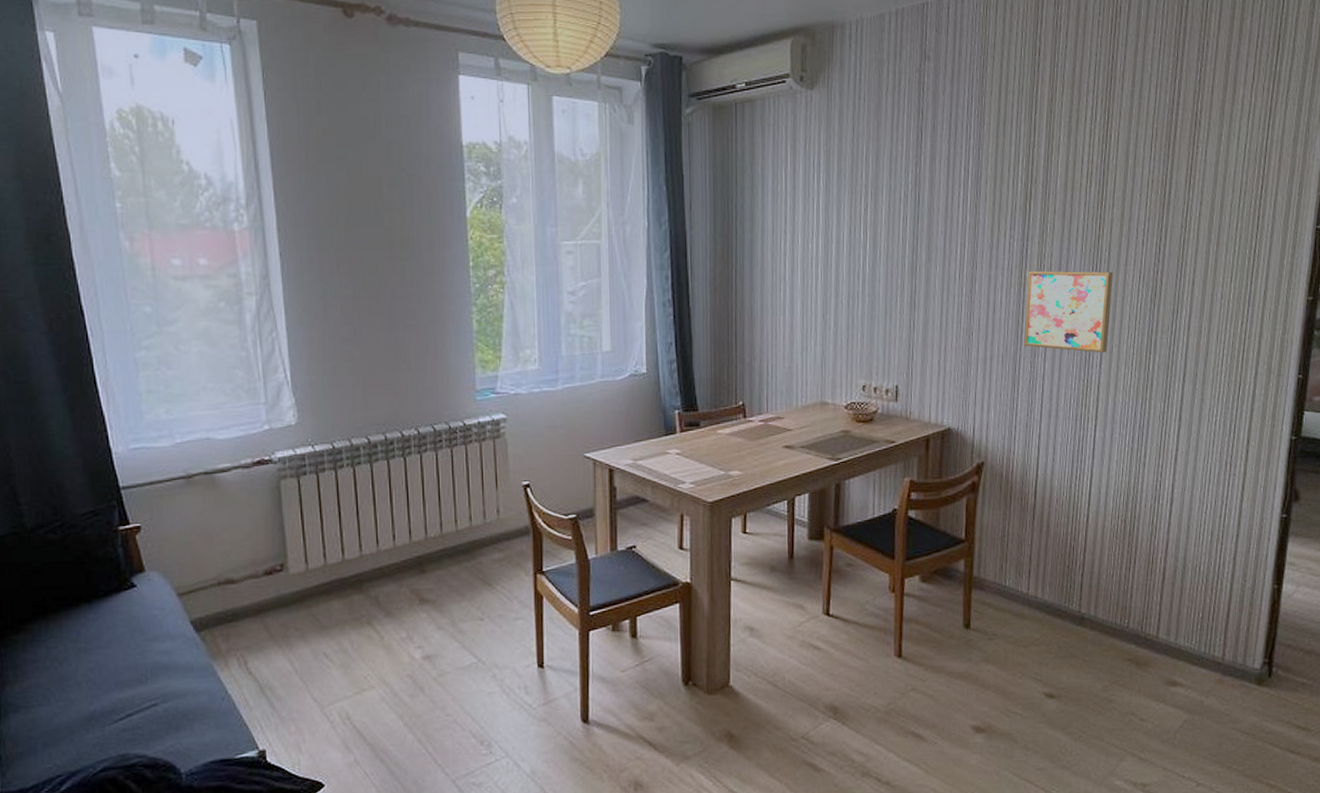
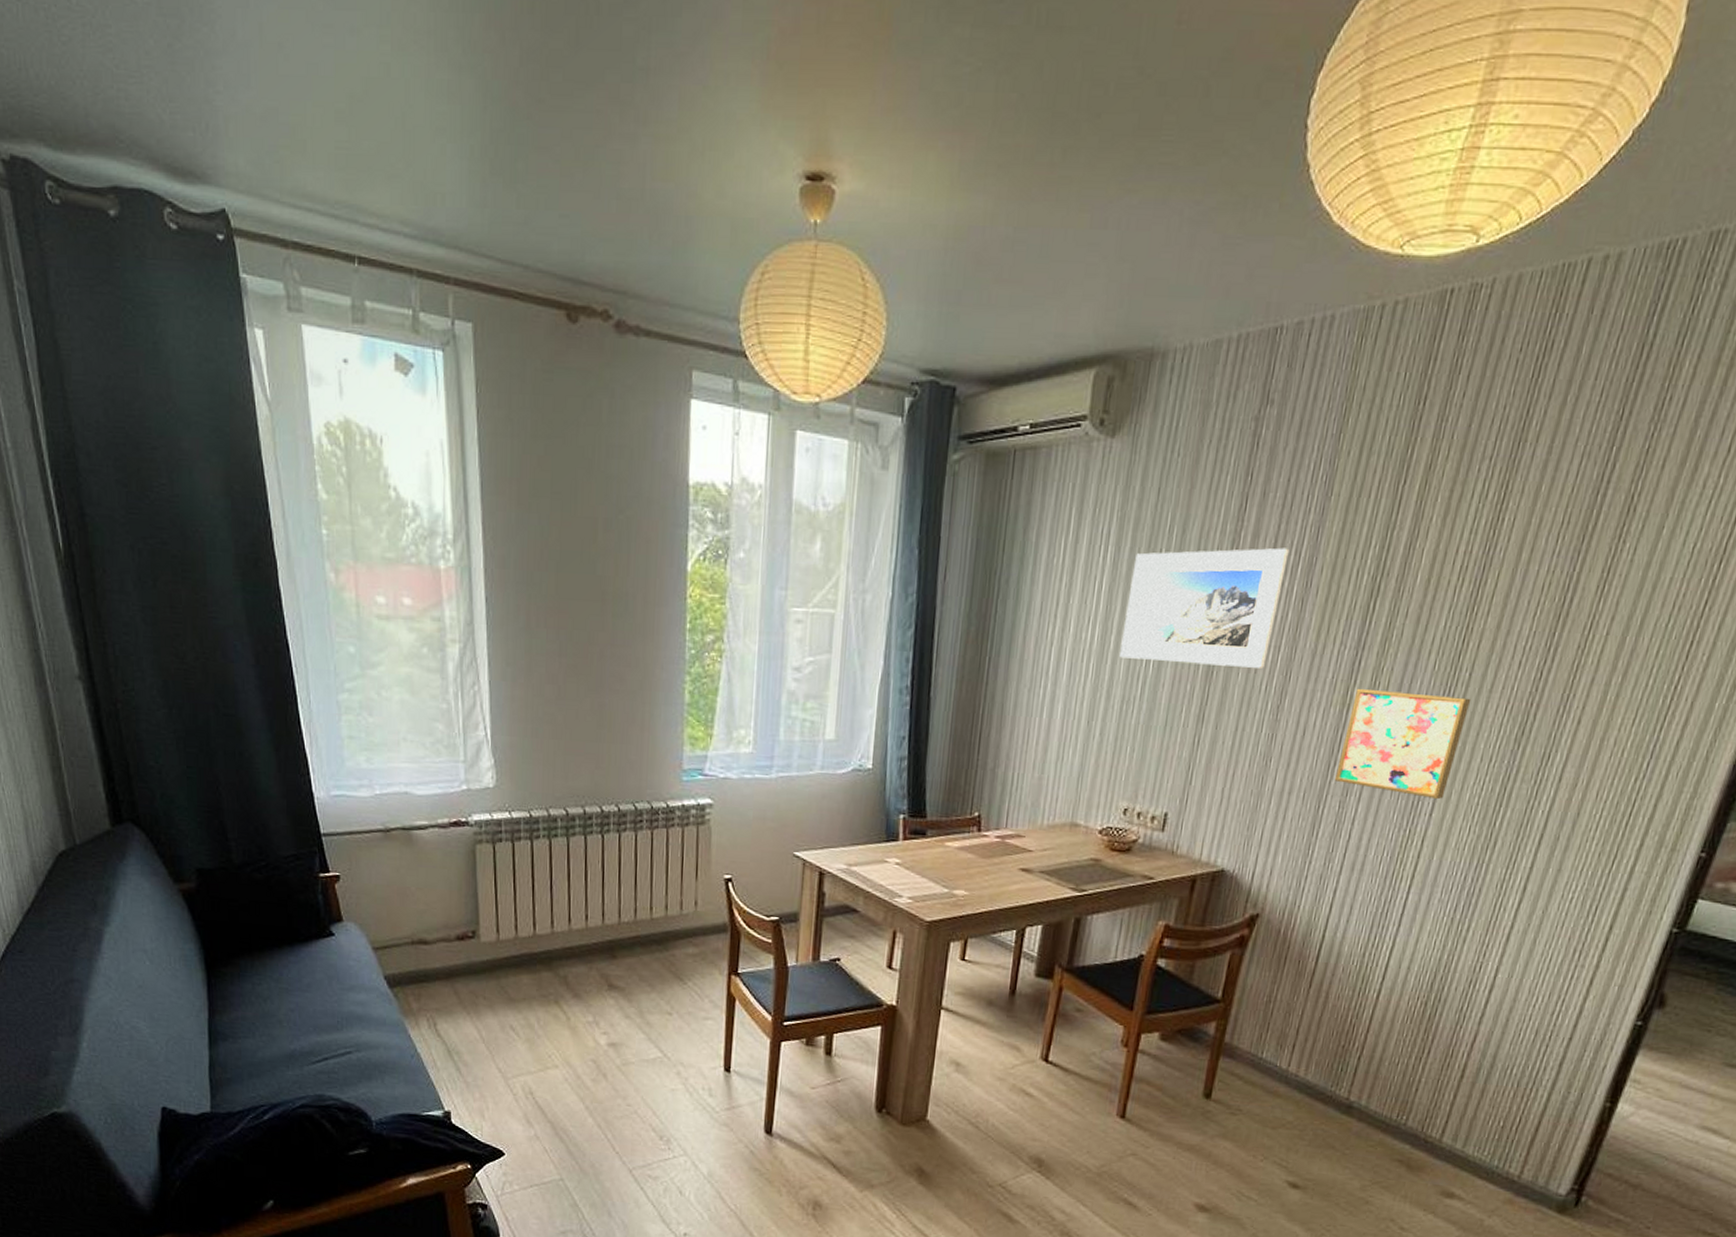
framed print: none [841,166,960,262] -> present [1119,547,1289,668]

